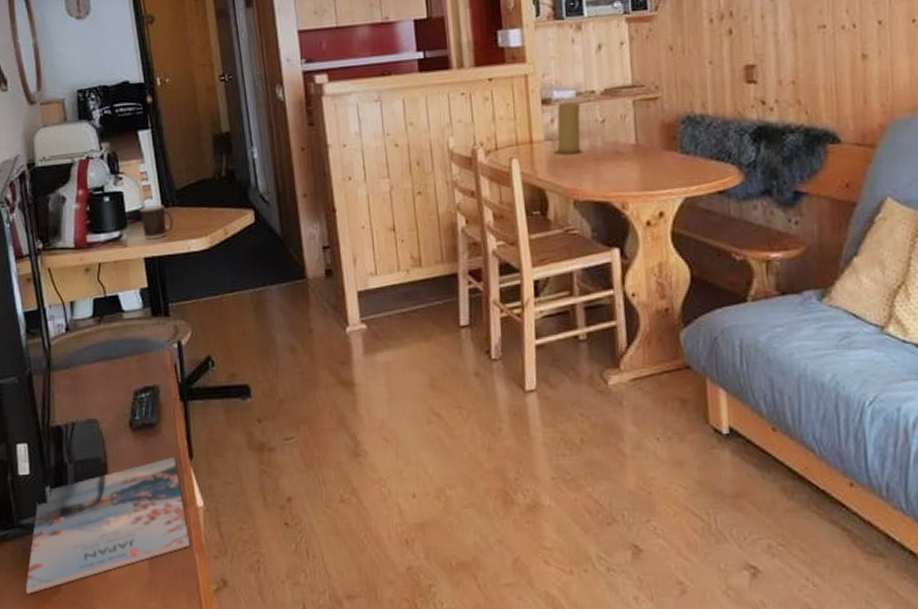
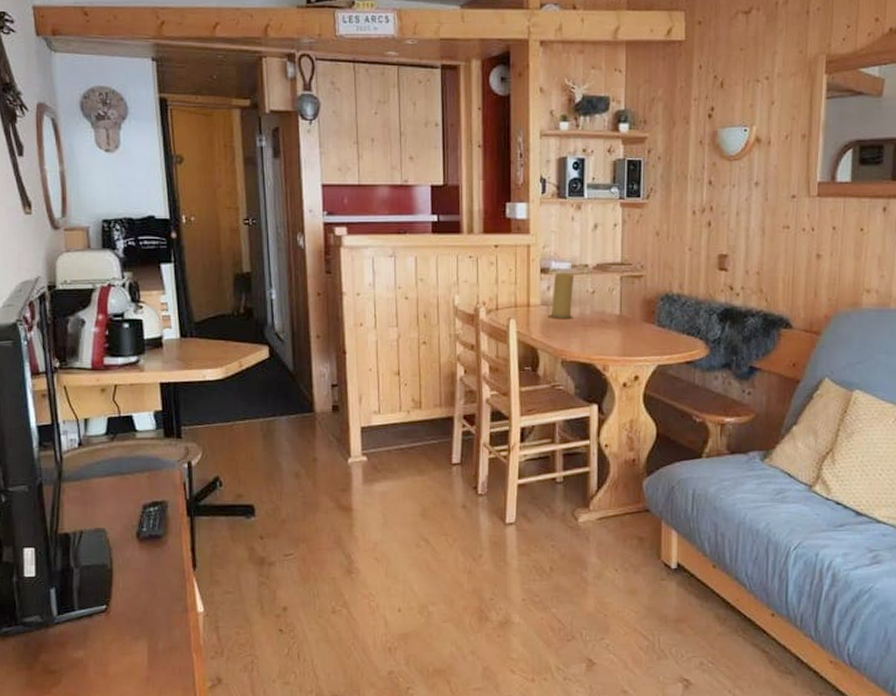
magazine: present [25,456,190,594] -> none [25,566,188,686]
mug: present [138,205,174,240] -> none [157,335,190,366]

